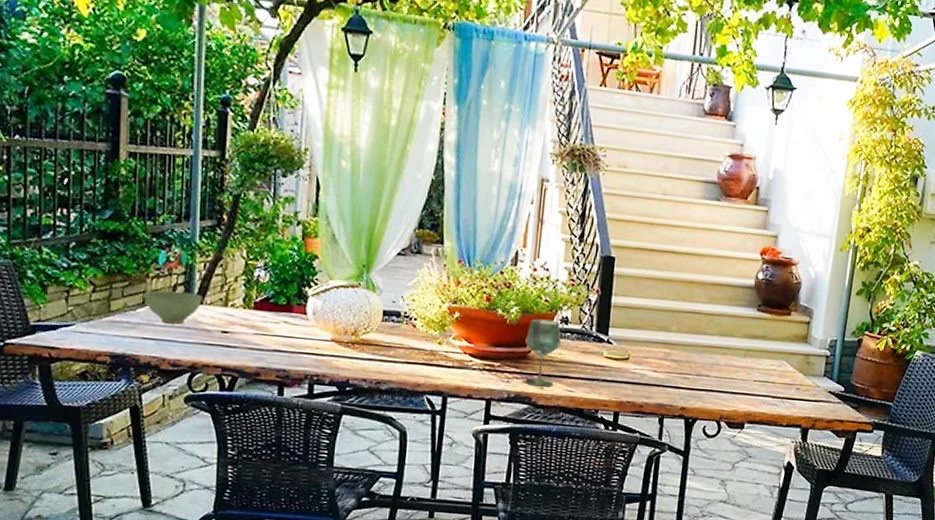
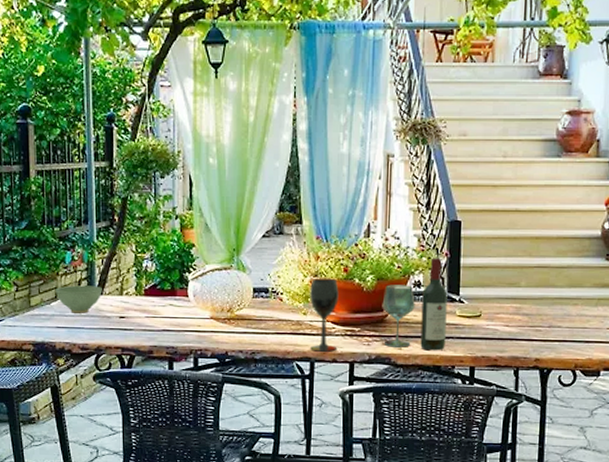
wine glass: none [444,305,480,387] -> present [310,278,339,352]
wine bottle: none [563,293,596,393] -> present [420,258,448,351]

